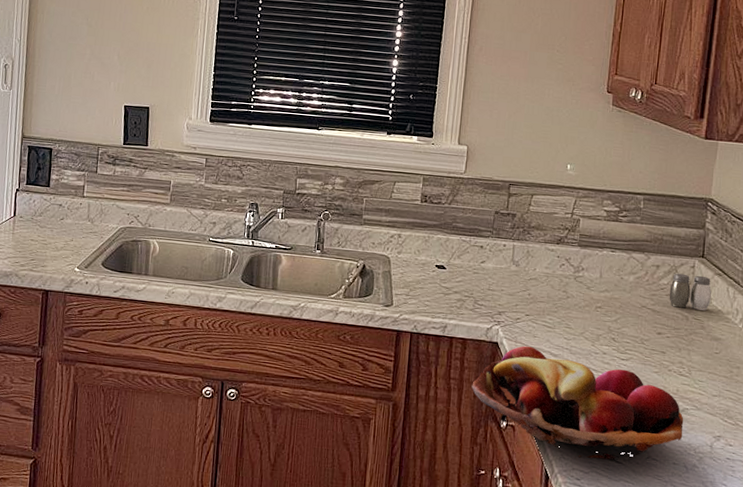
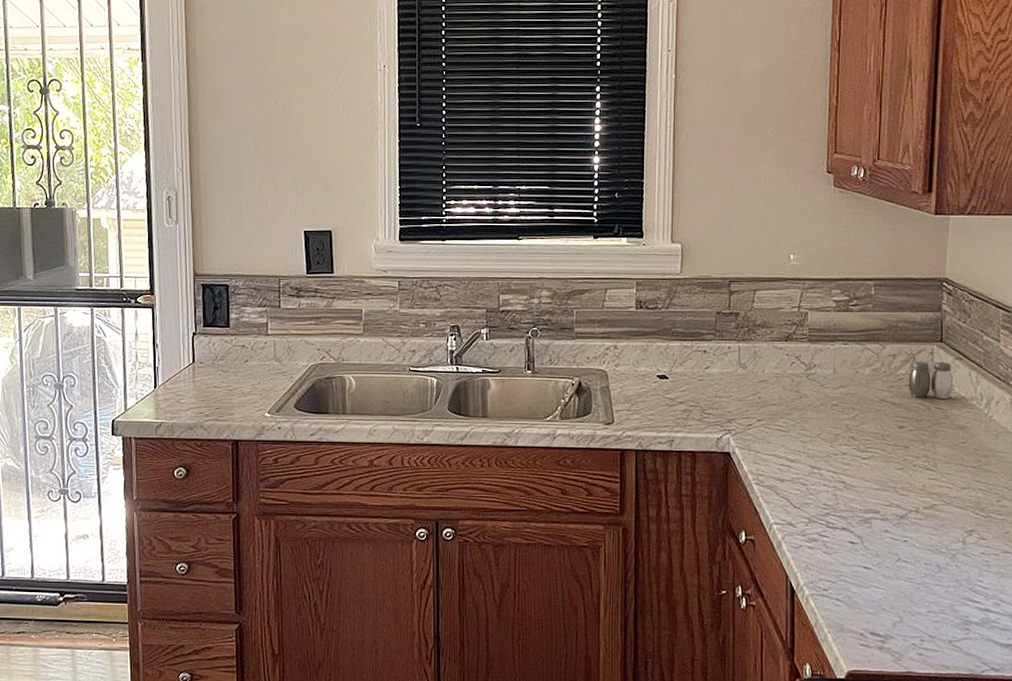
fruit basket: present [471,345,684,461] -> none [705,453,933,567]

